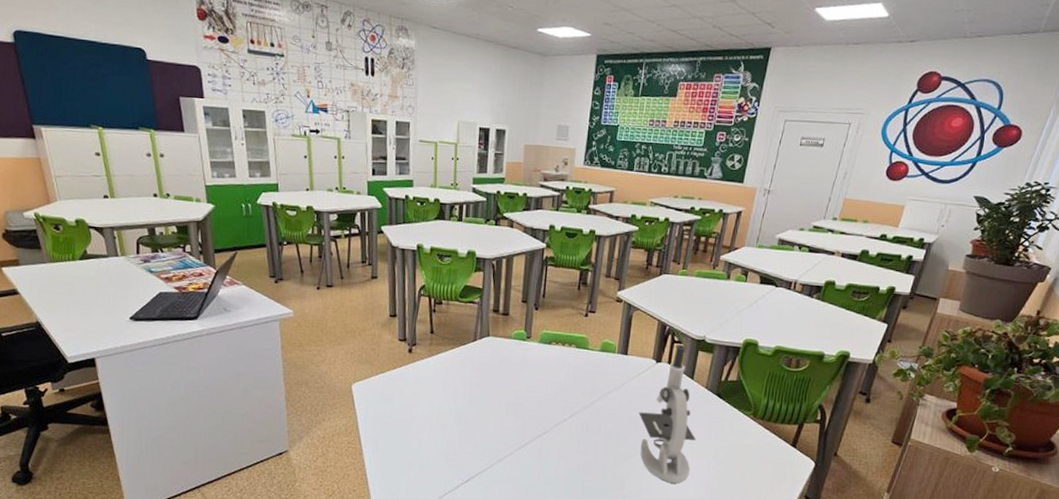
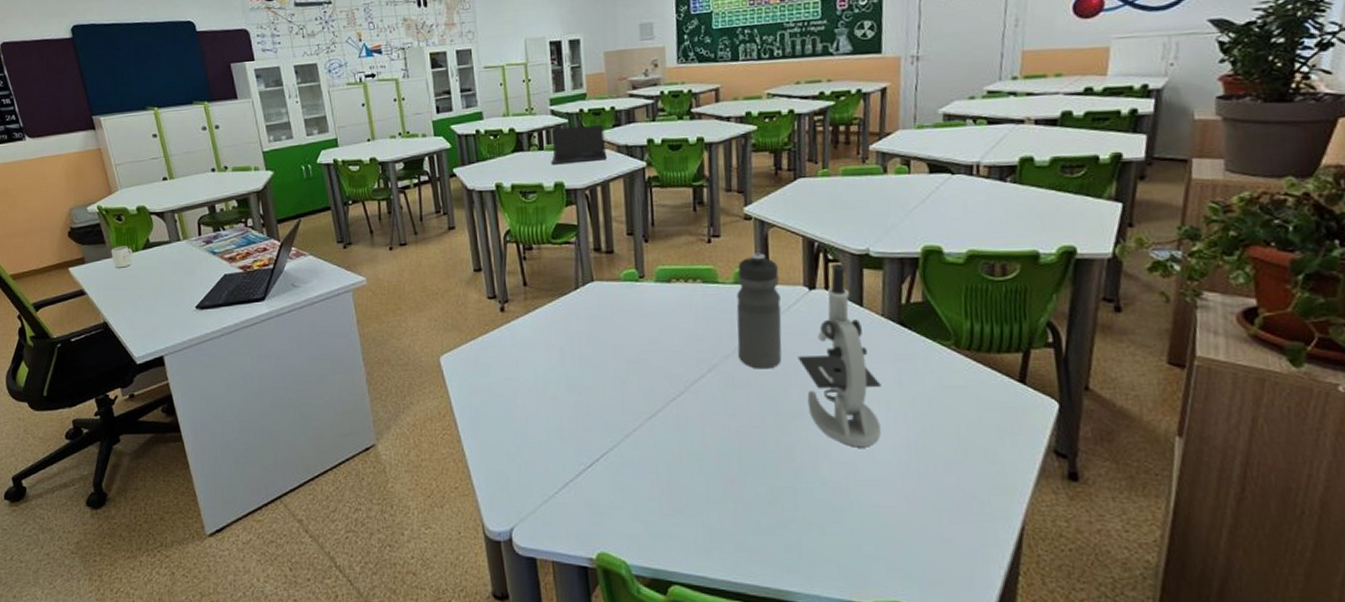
mug: none [47,253,69,274] -> present [111,246,133,268]
laptop: none [467,204,516,238] -> present [551,124,606,165]
water bottle: none [594,329,636,420] -> present [736,253,782,369]

